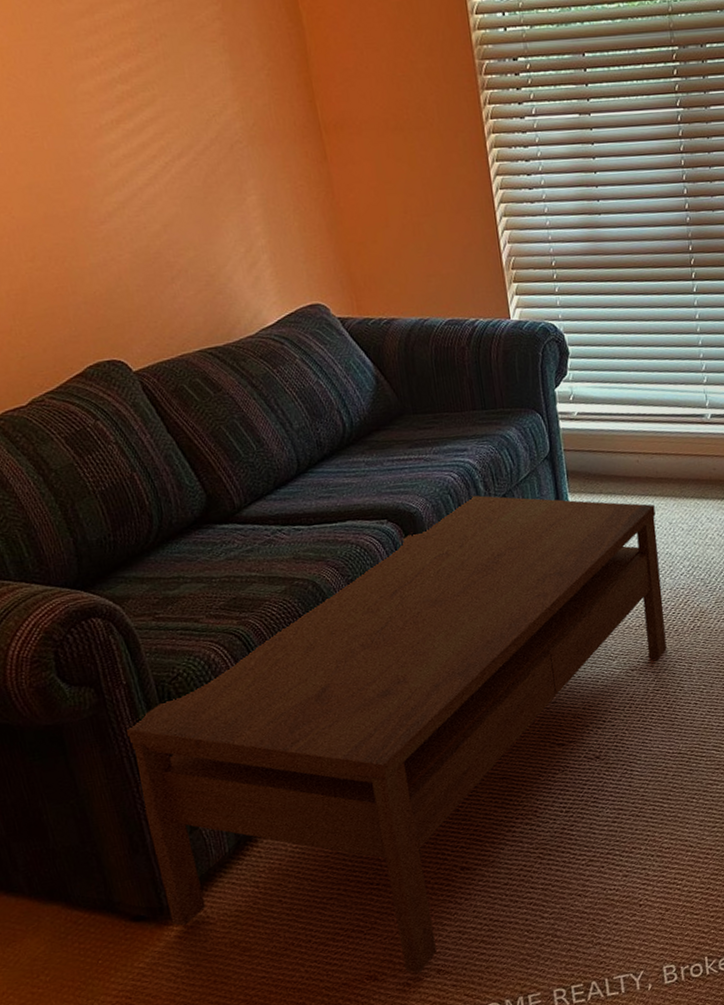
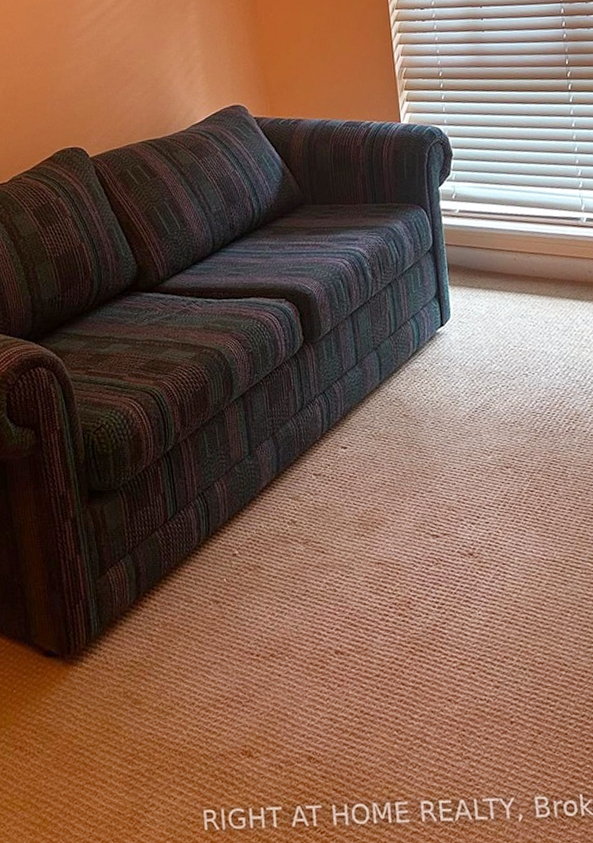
coffee table: present [123,495,667,974] -> none [54,282,542,758]

